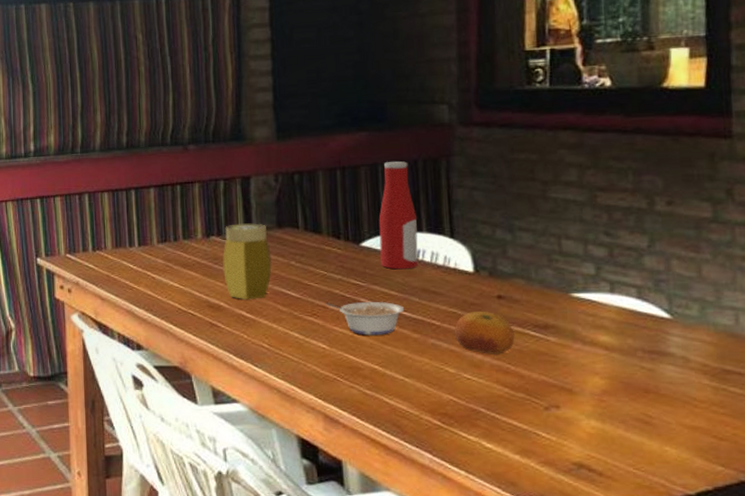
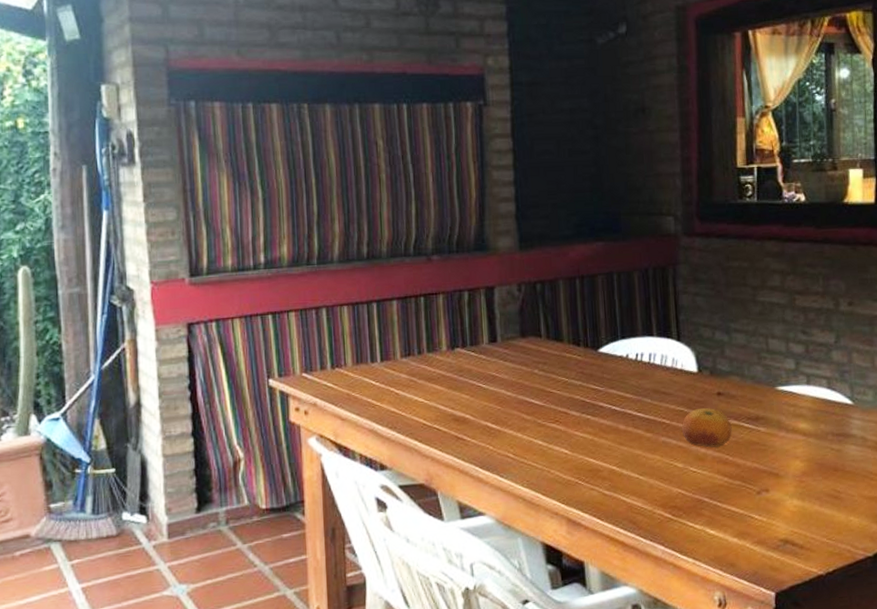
jar: present [222,223,272,300] -> none [467,333,516,411]
legume: present [326,301,405,336] -> none [567,404,639,438]
bottle: present [378,161,419,270] -> none [614,270,650,373]

